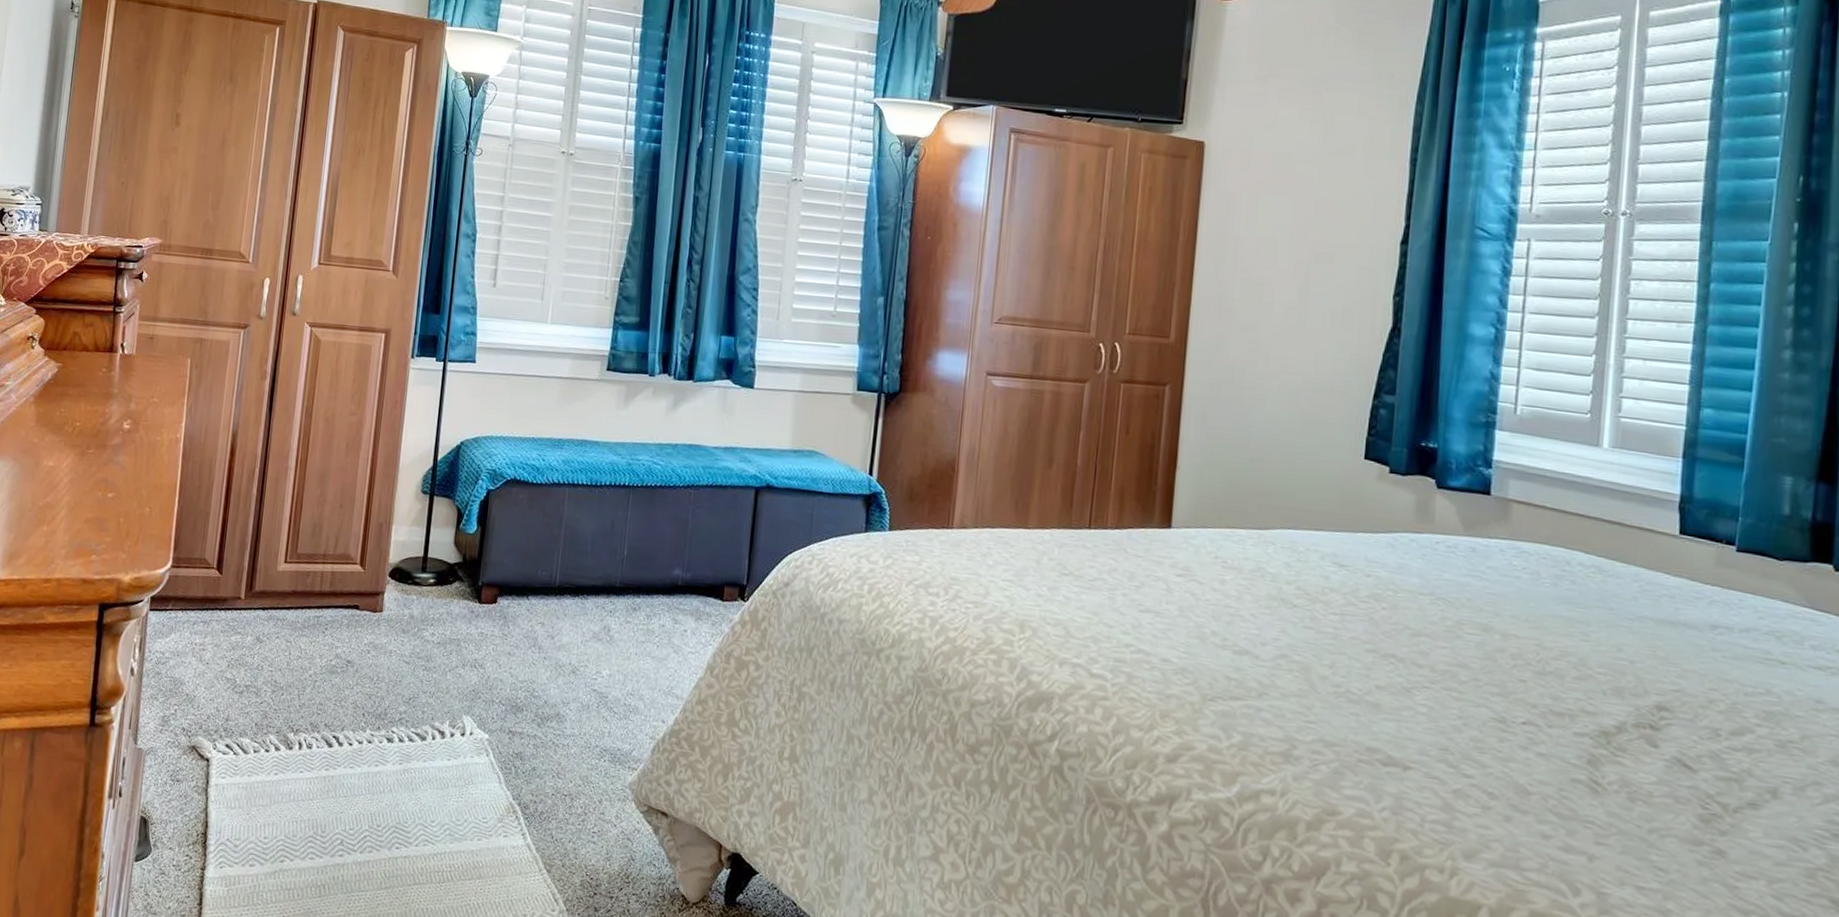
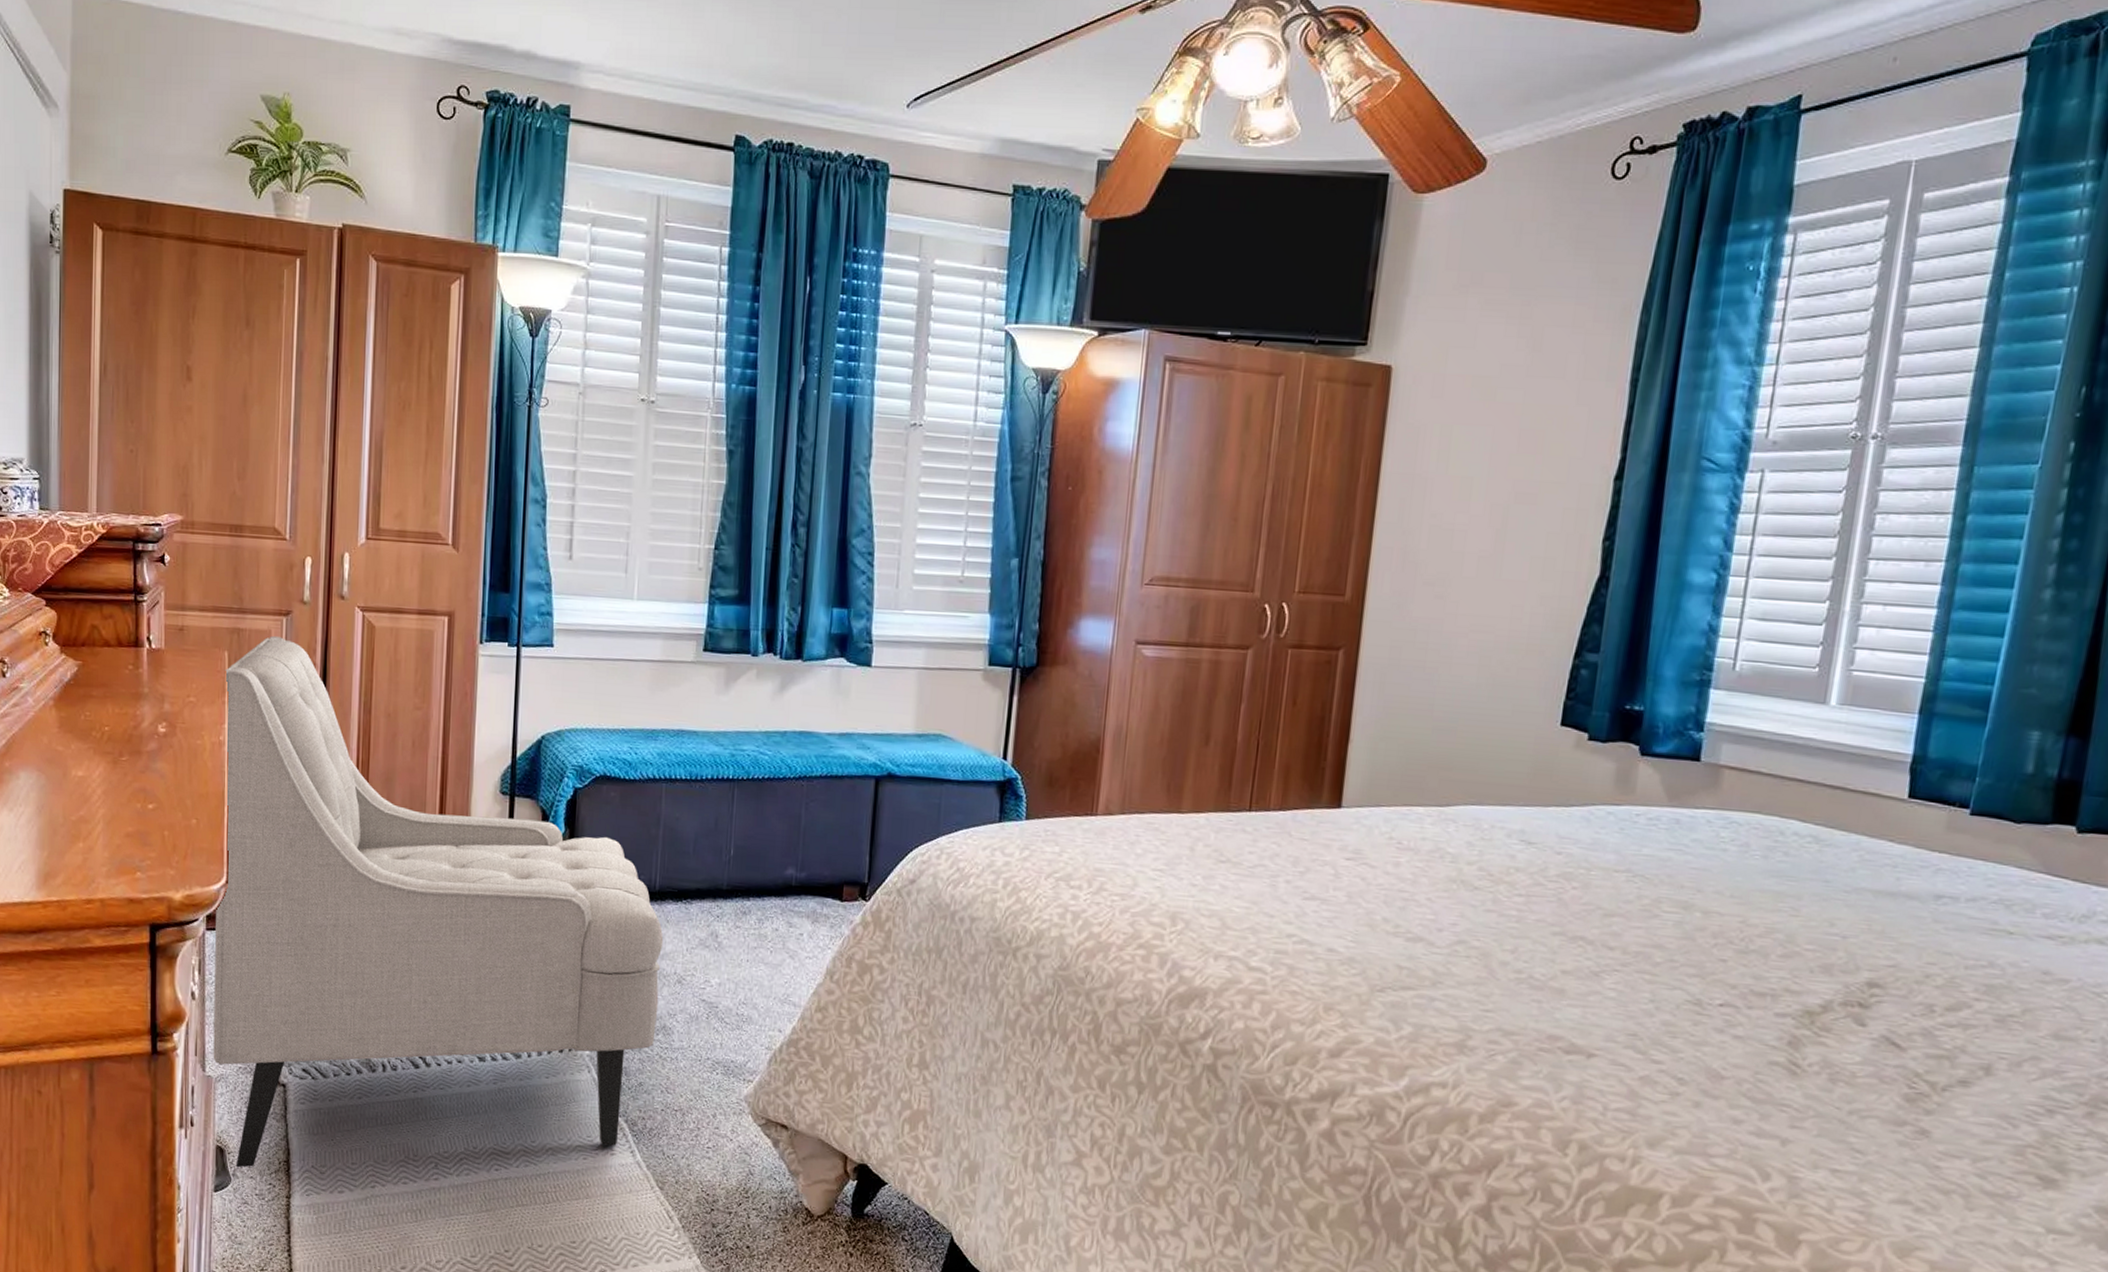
chair: none [145,345,561,839] -> present [213,635,664,1168]

